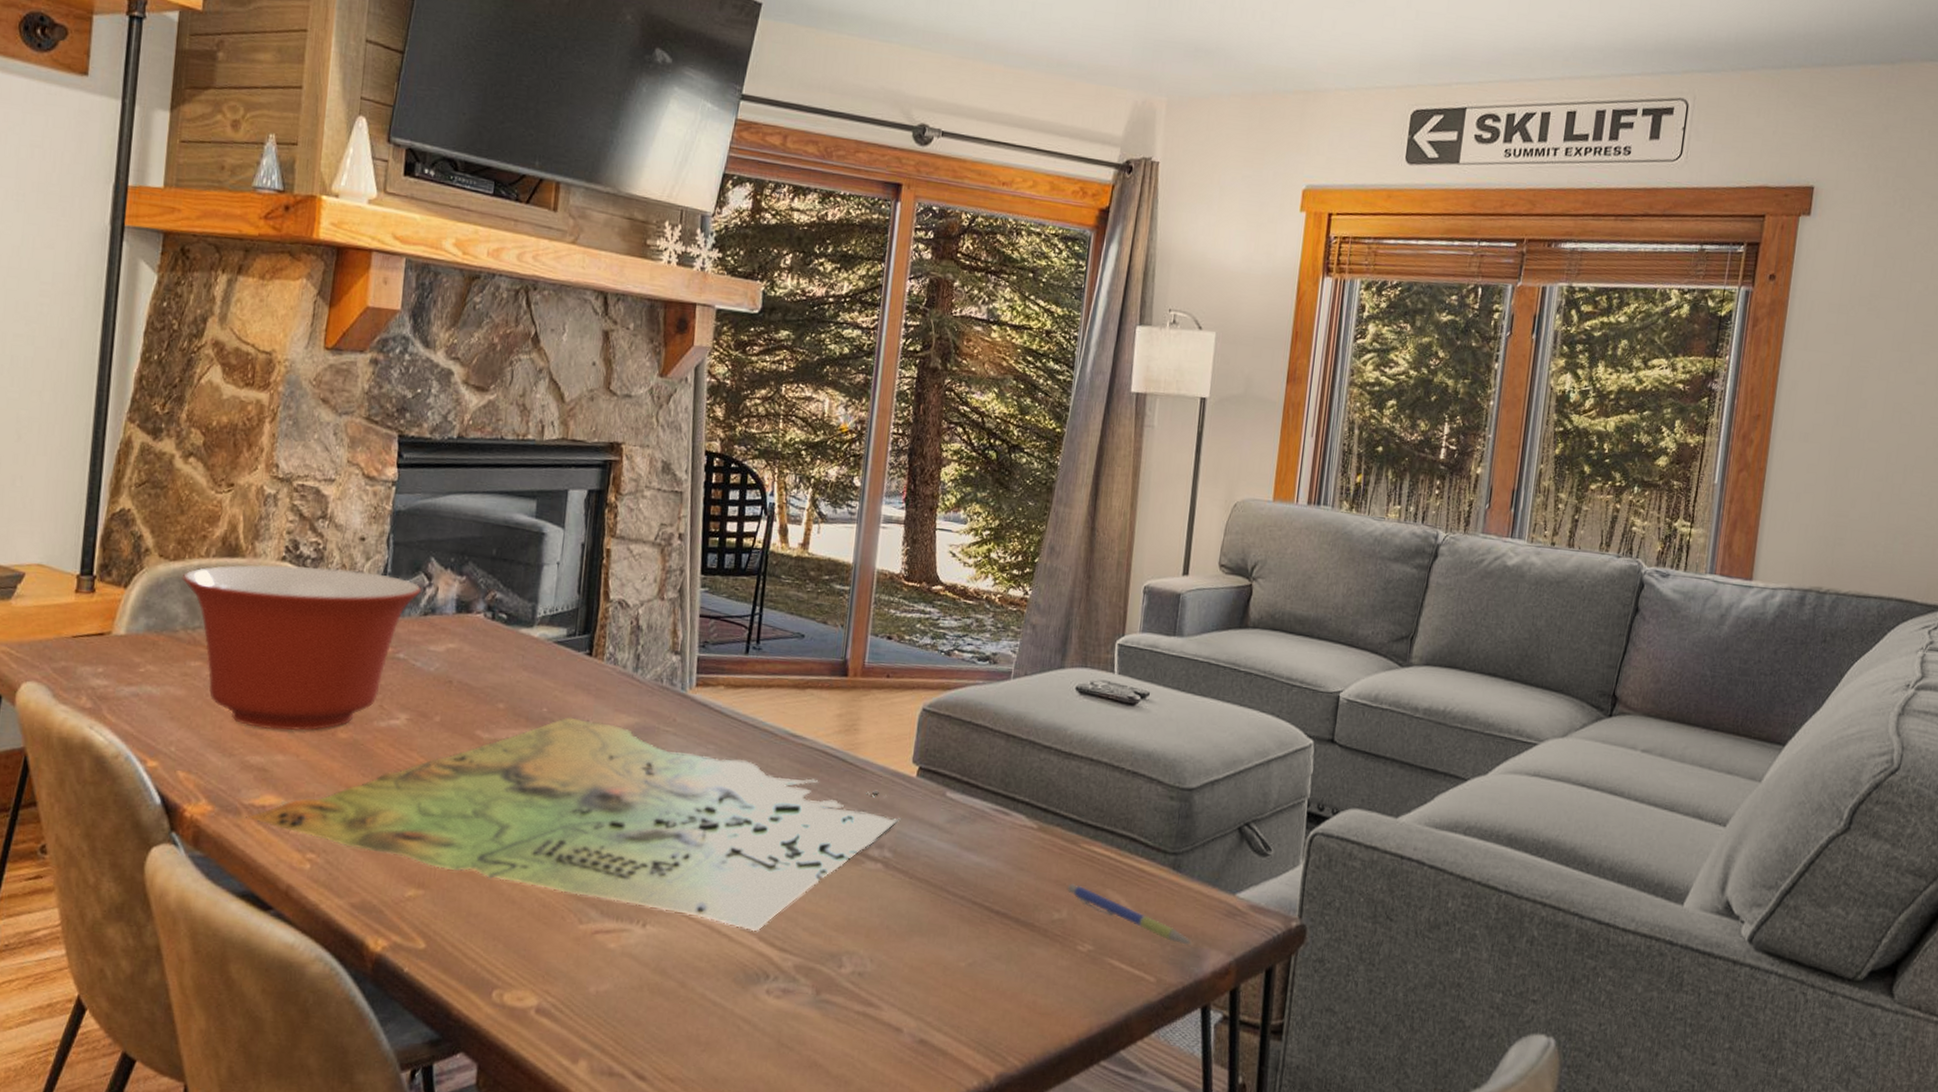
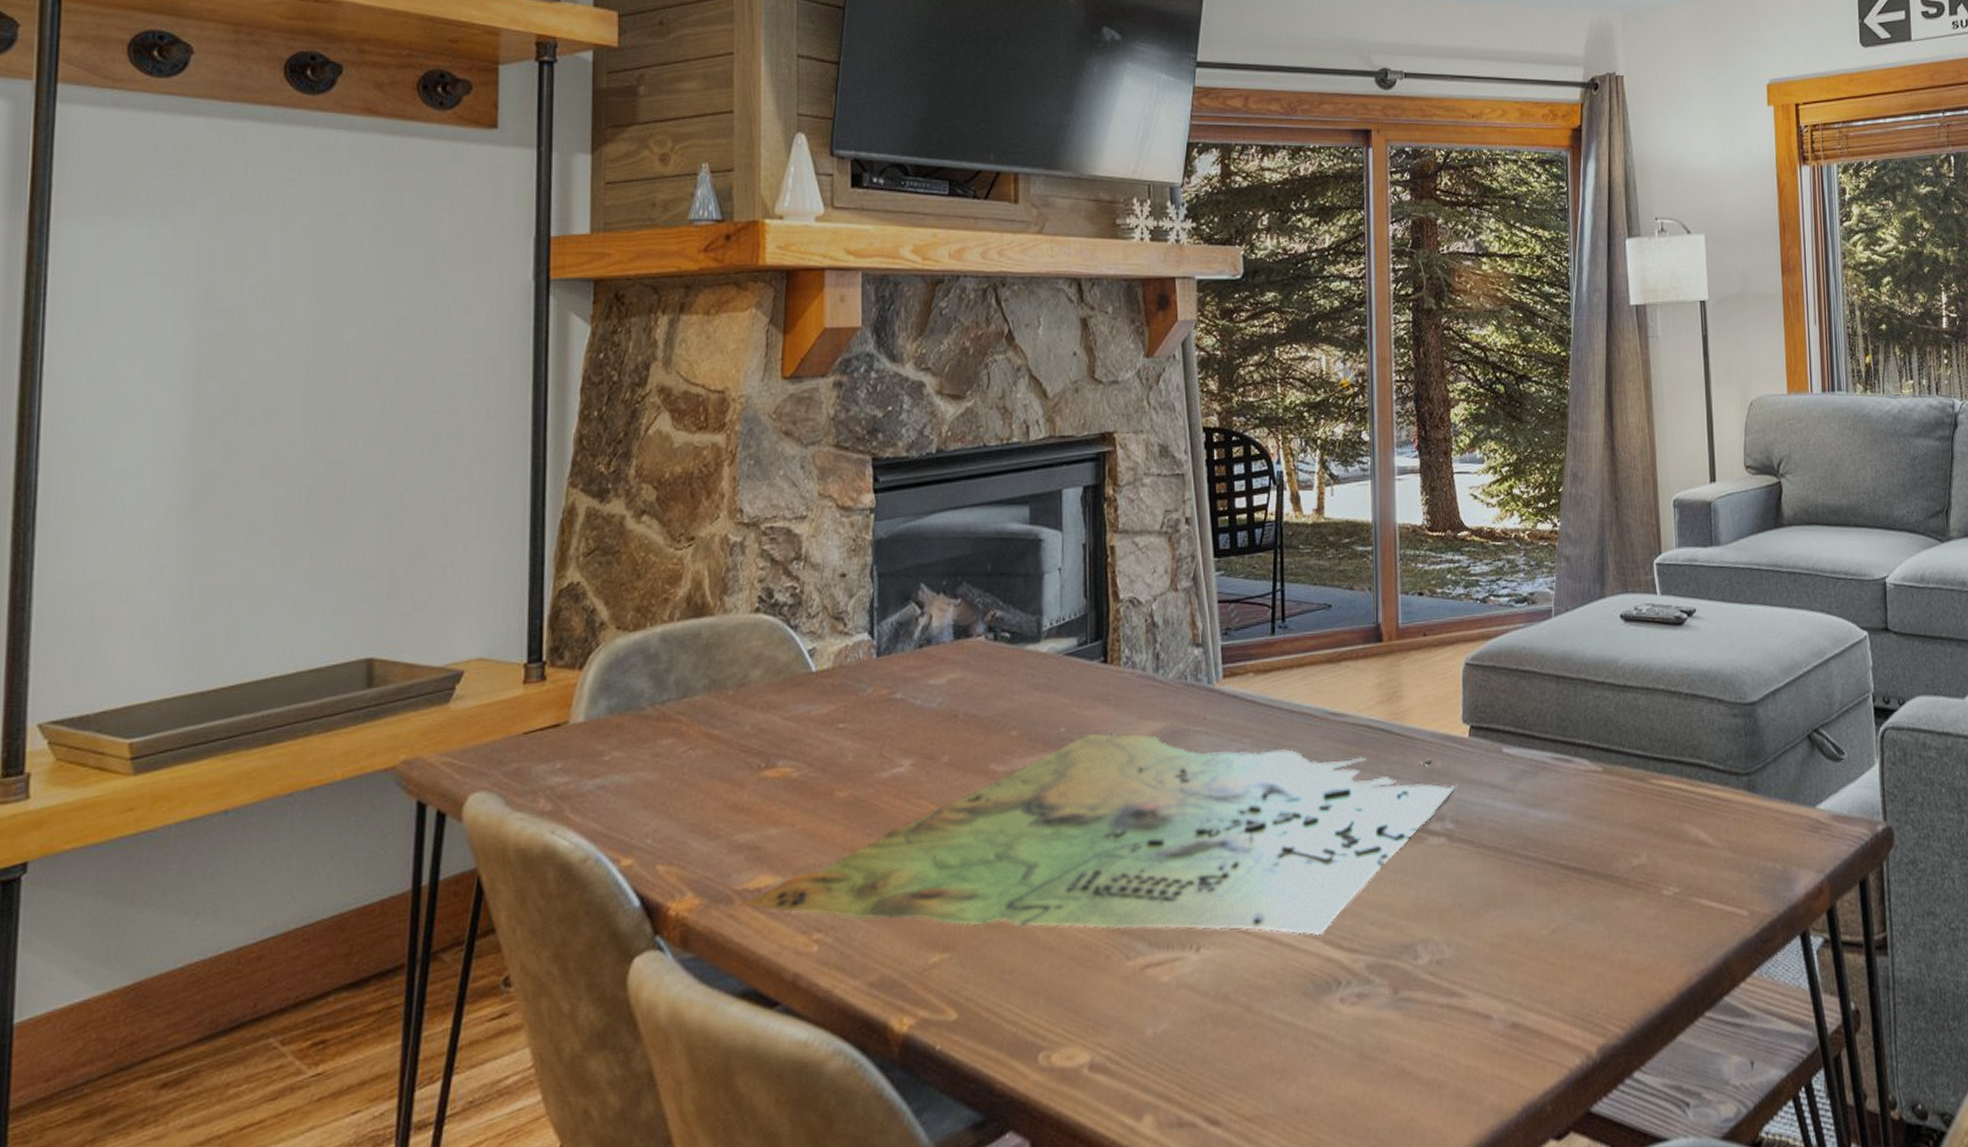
mixing bowl: present [181,564,421,731] -> none [644,610,913,802]
pen: present [1067,883,1191,945] -> none [1642,823,1779,870]

